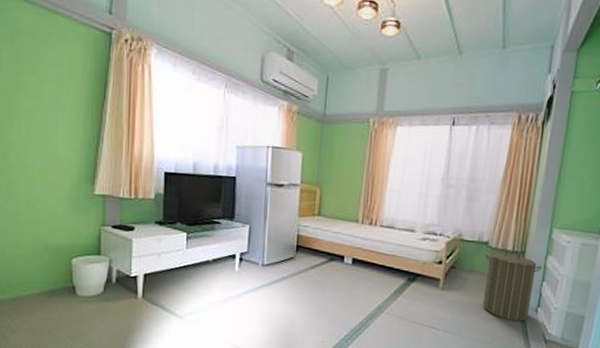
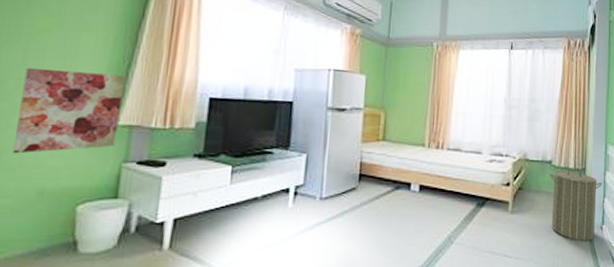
wall art: none [20,144,95,216] -> present [12,67,124,154]

